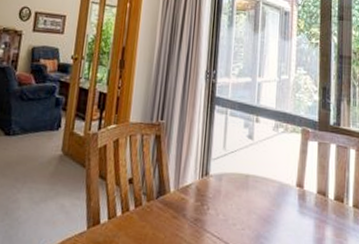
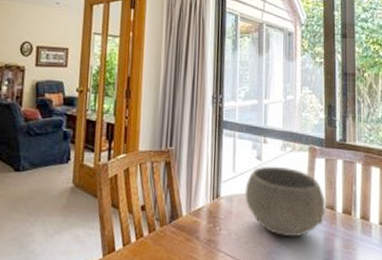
bowl: none [234,146,317,222] -> present [244,166,326,237]

